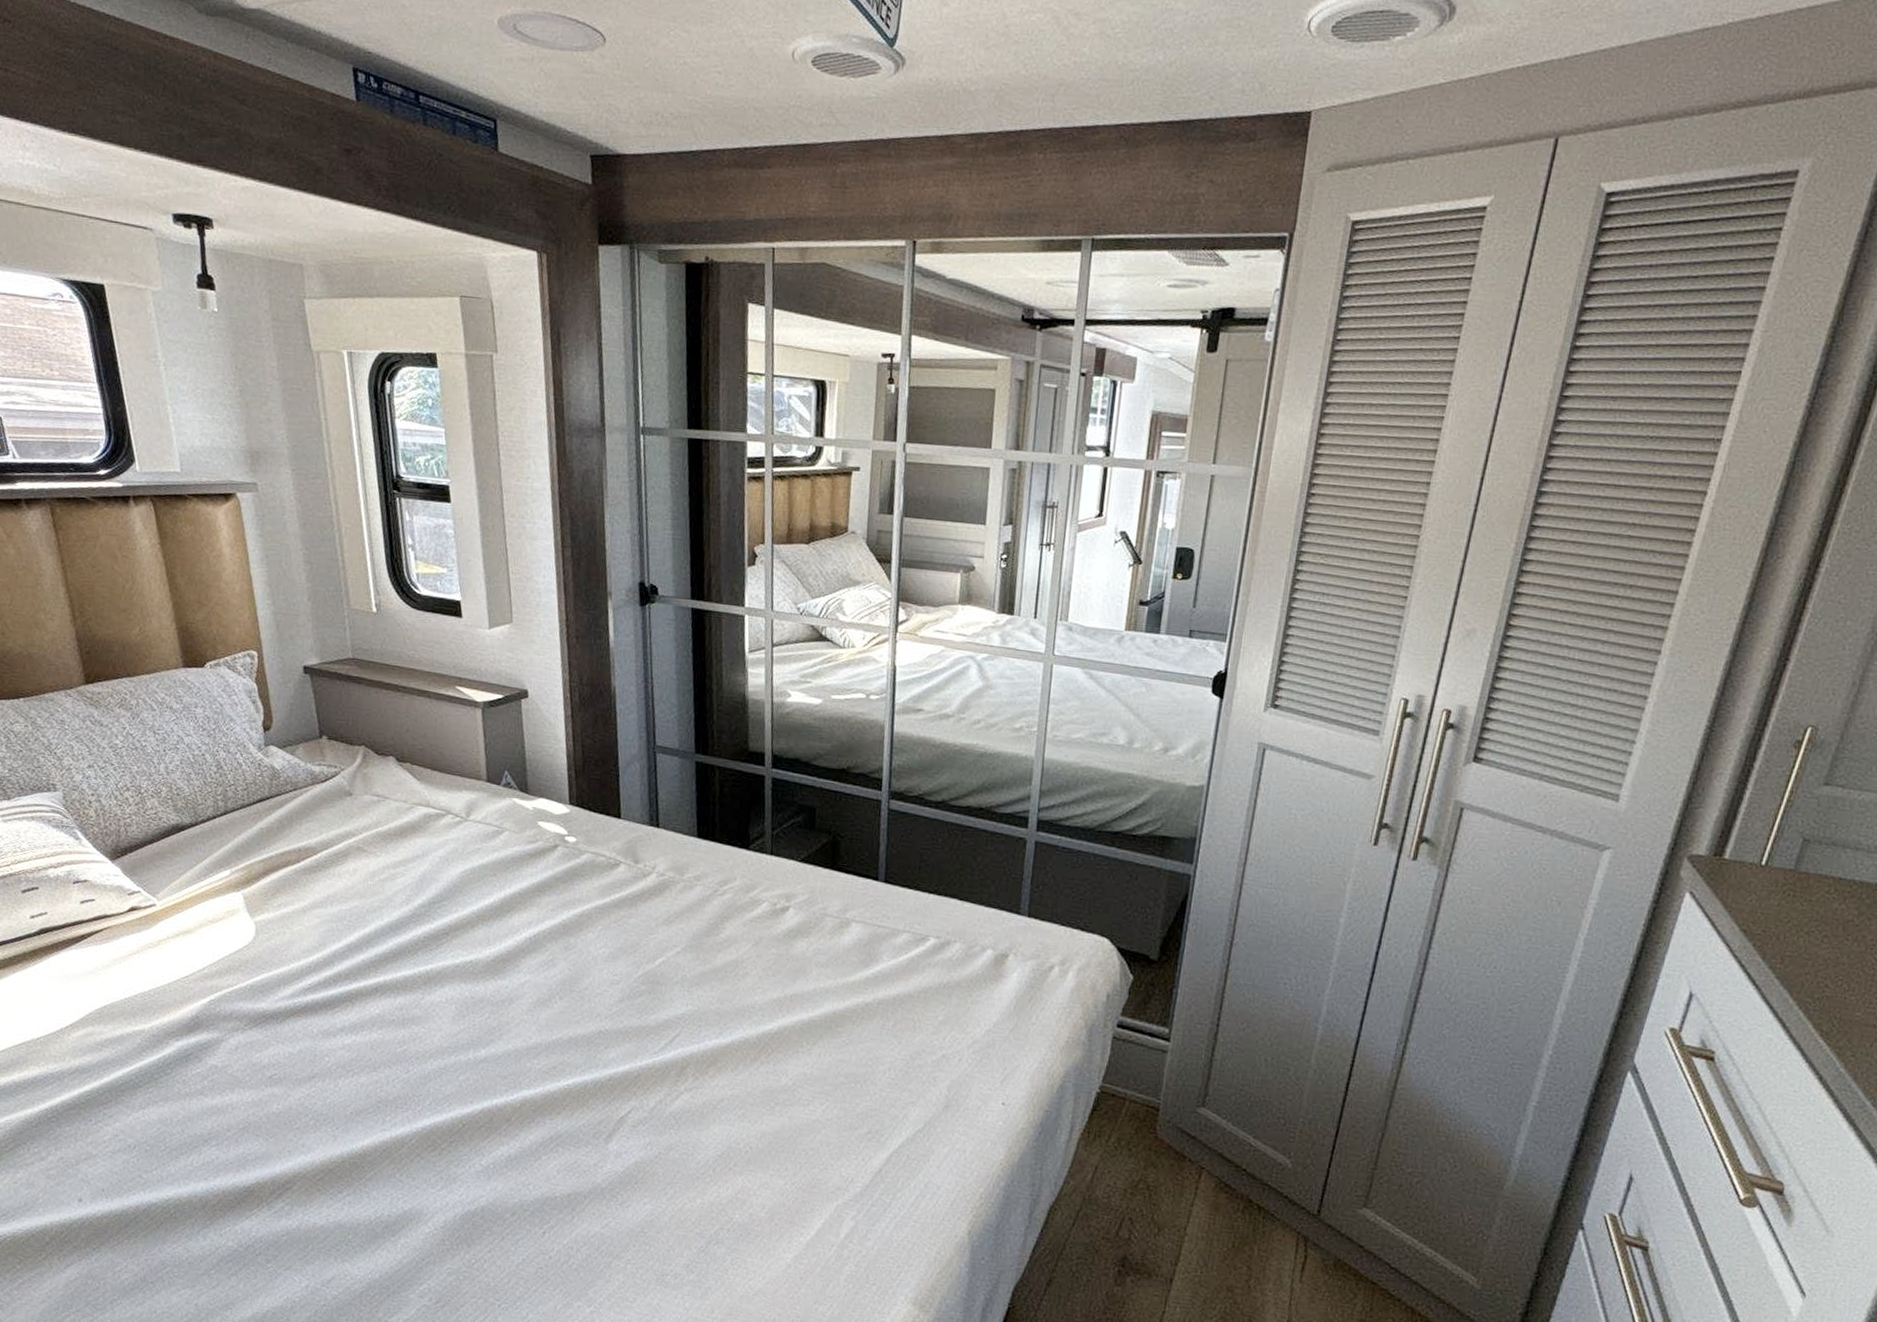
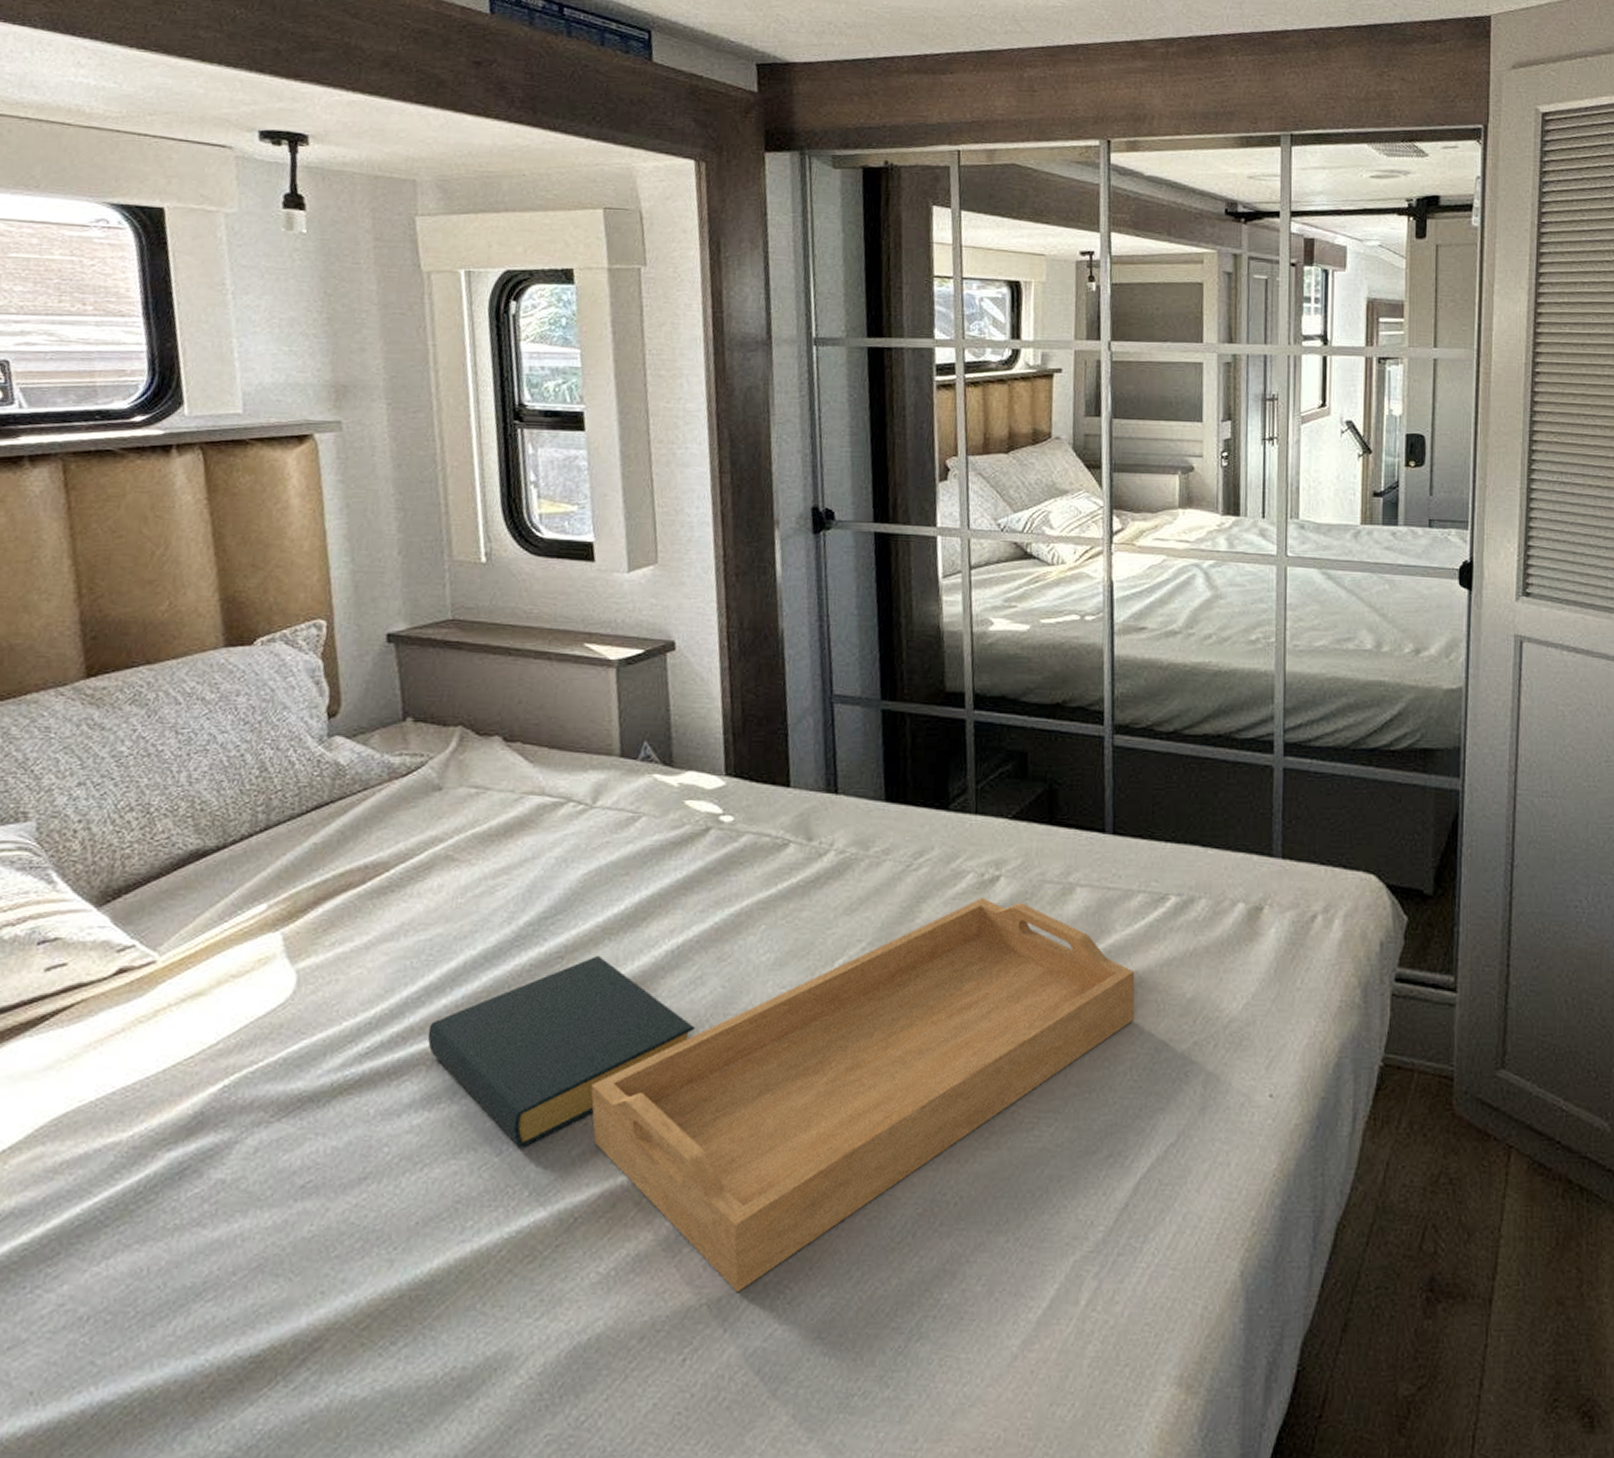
hardback book: none [351,935,549,1070] -> present [427,955,696,1148]
serving tray: none [472,922,897,1193] -> present [591,897,1135,1293]

